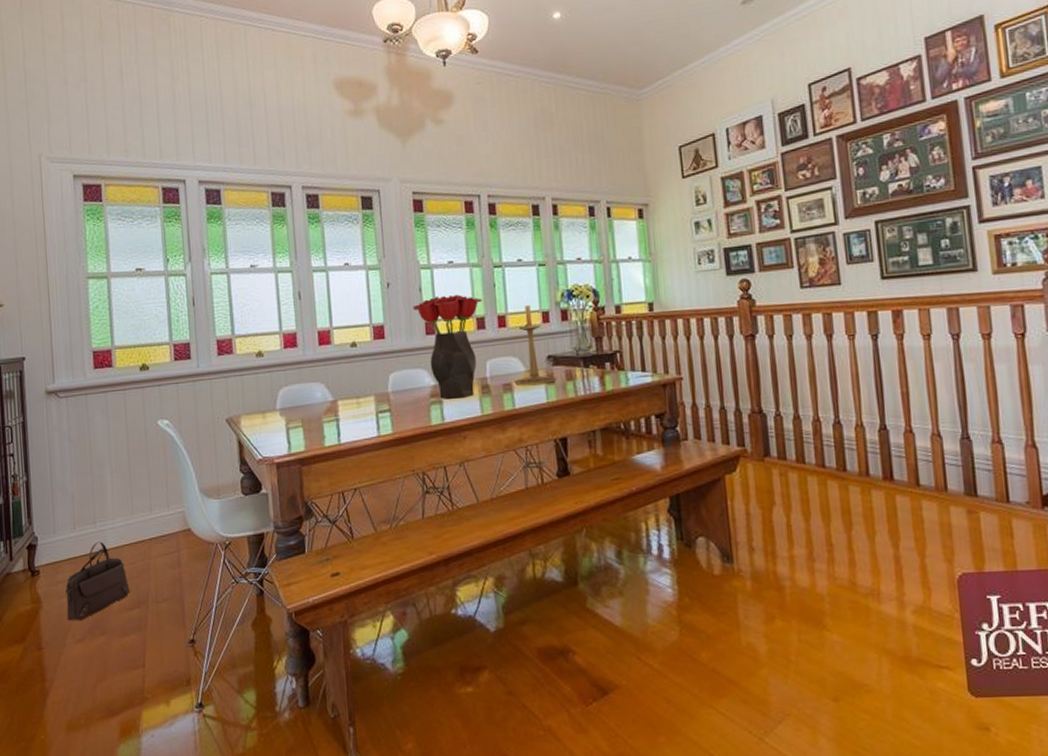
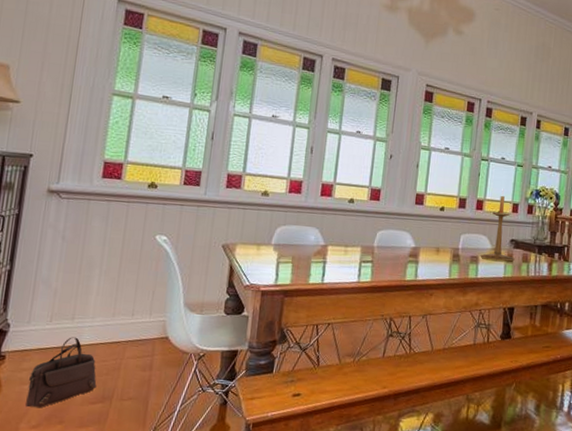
bouquet: present [412,295,482,400] -> none [408,174,467,262]

